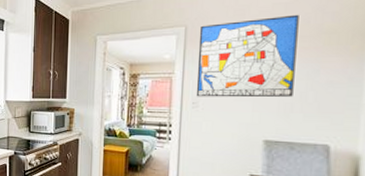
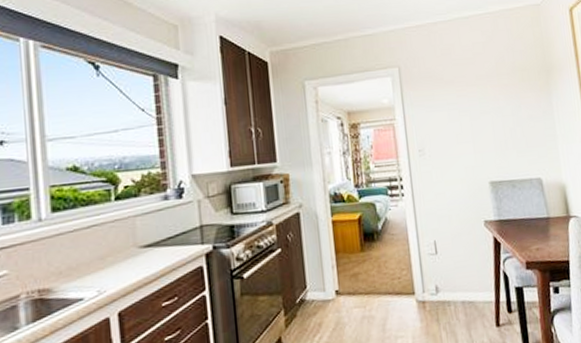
wall art: present [197,14,299,98] -> none [412,53,505,144]

